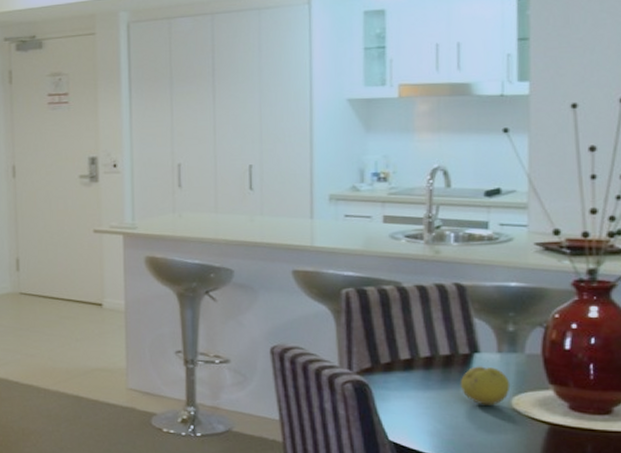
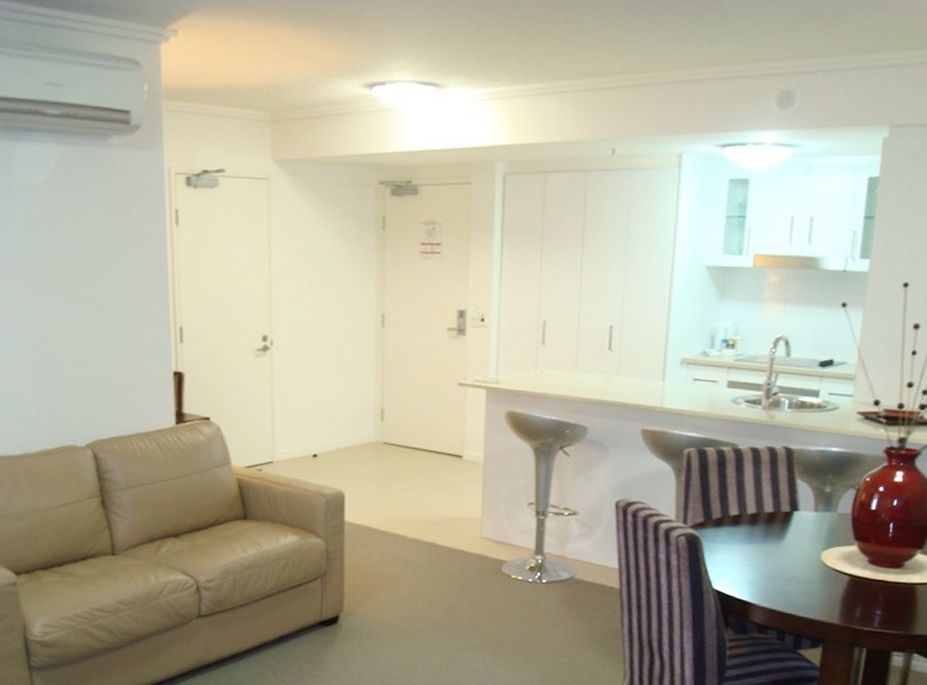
fruit: present [460,366,511,406] -> none [779,523,822,559]

